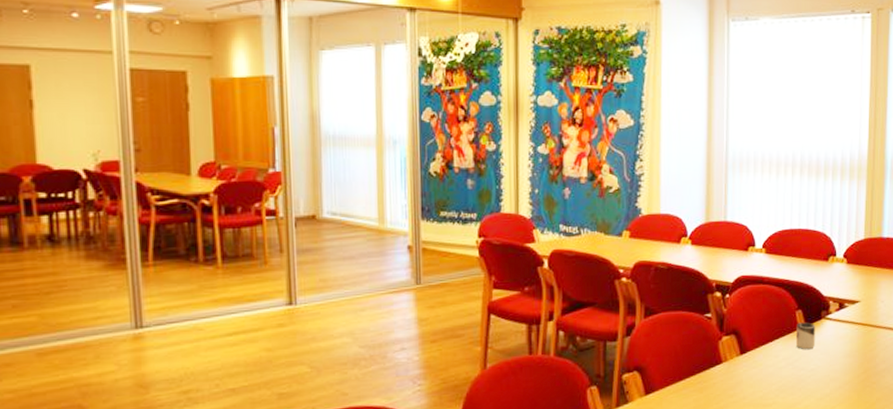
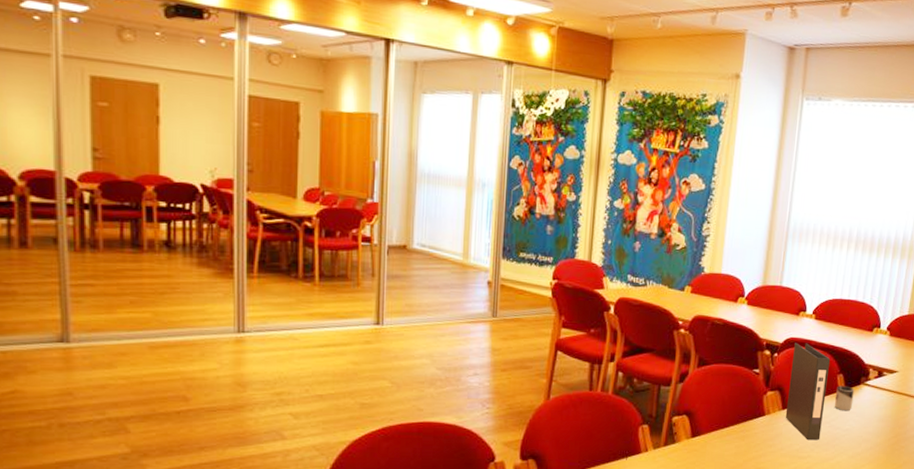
binder: none [744,280,787,385] -> present [785,342,831,440]

